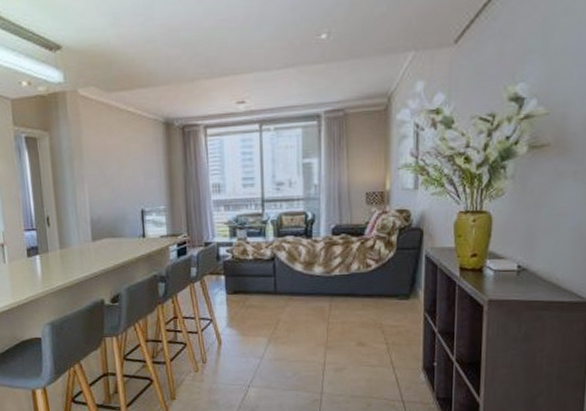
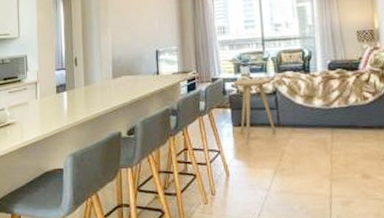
side table: none [228,243,272,308] -> present [233,78,275,140]

